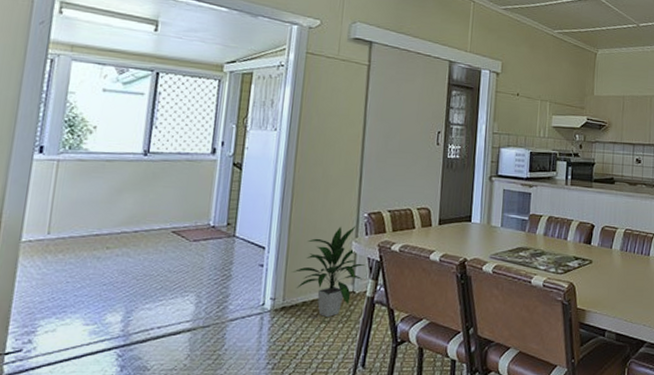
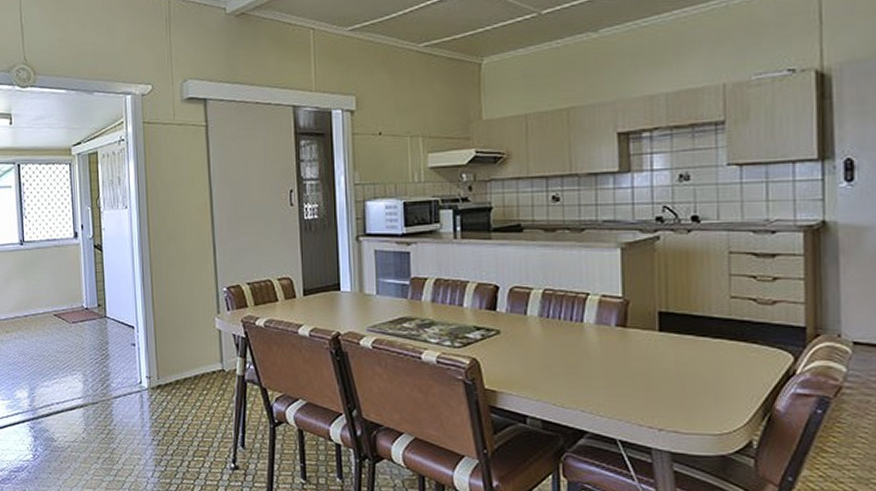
indoor plant: present [292,226,366,317] -> none [162,301,232,395]

